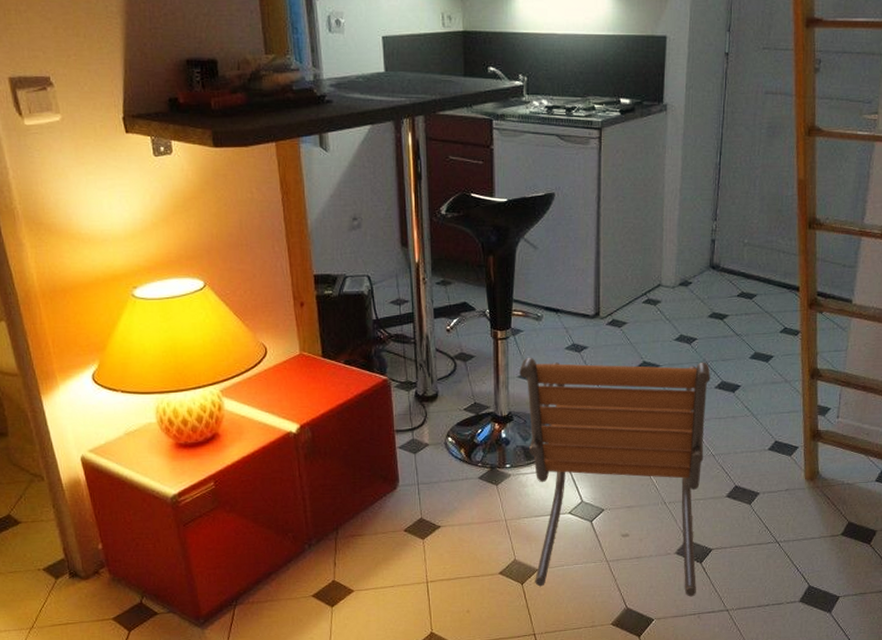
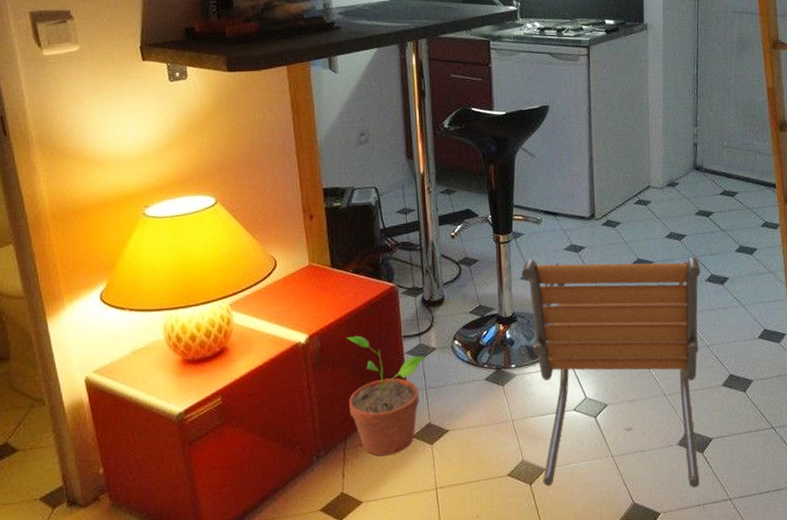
potted plant: none [338,428,418,548] -> present [347,336,425,456]

